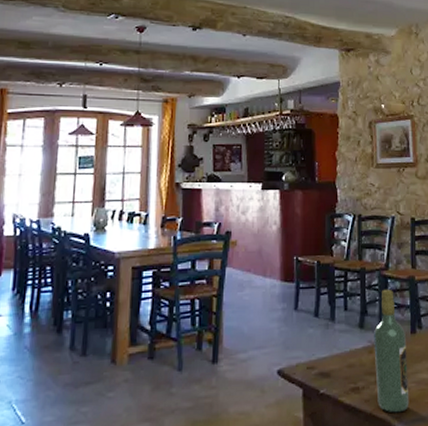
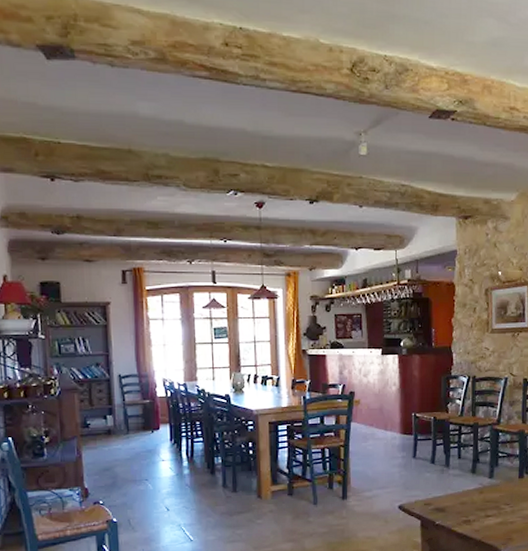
wine bottle: present [374,289,409,413] -> none [484,441,515,541]

